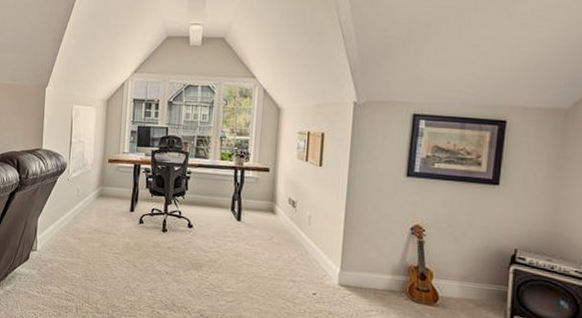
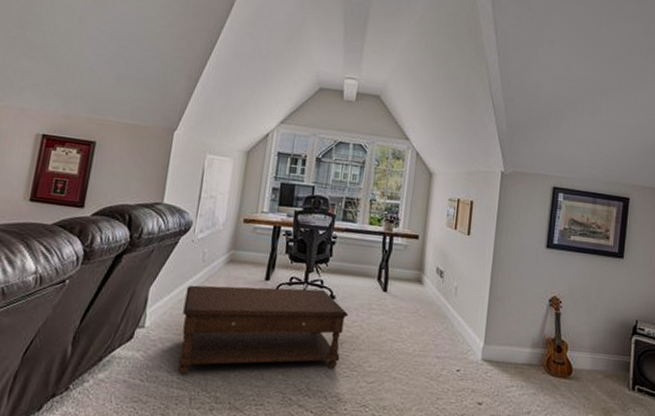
coffee table: none [65,216,206,289] -> present [178,285,349,374]

